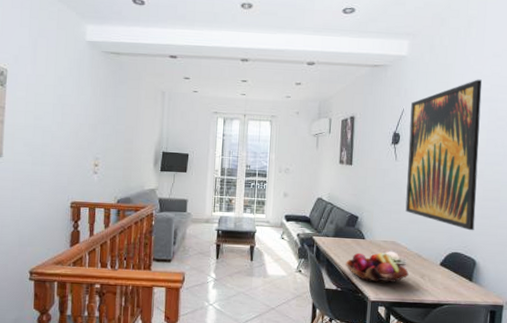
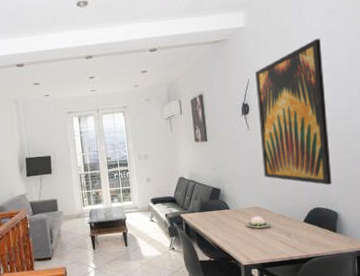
fruit basket: present [345,252,409,283] -> none [215,219,276,248]

